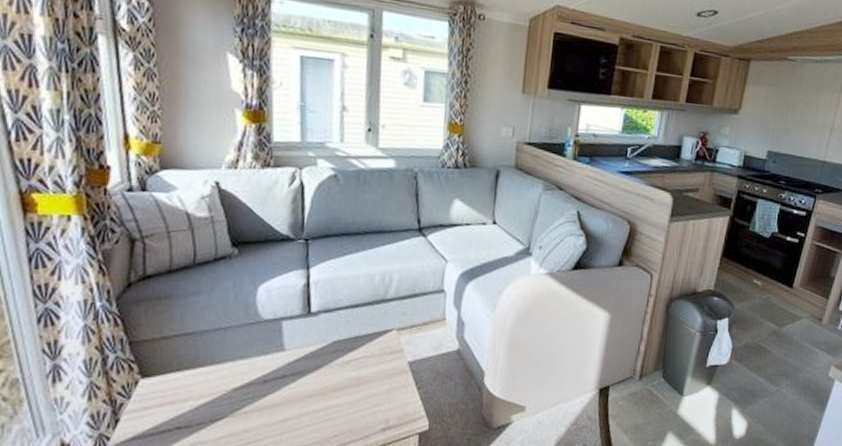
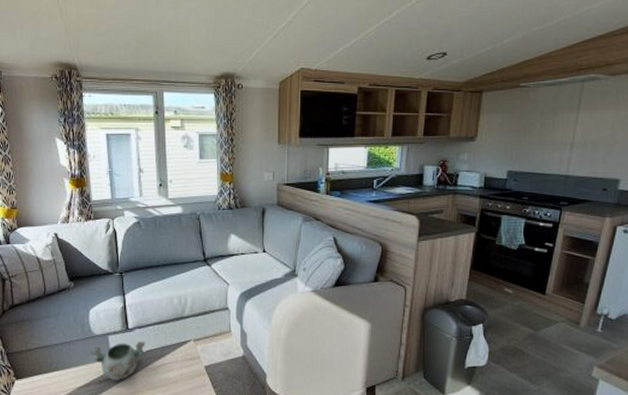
decorative bowl: none [255,329,332,379] -> present [91,341,145,380]

